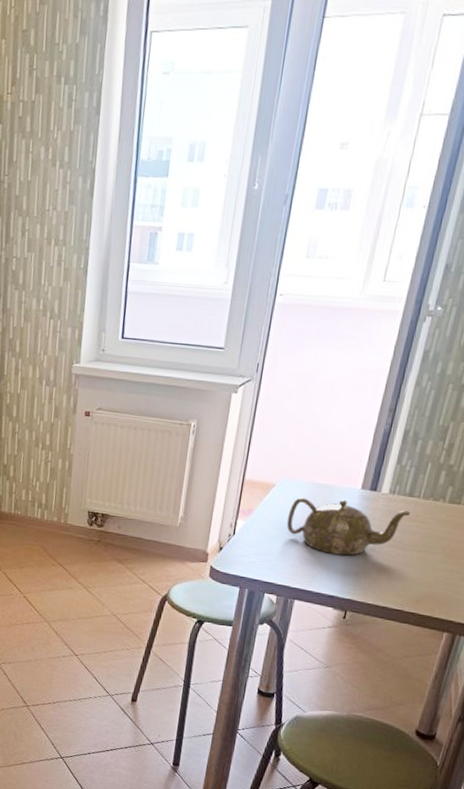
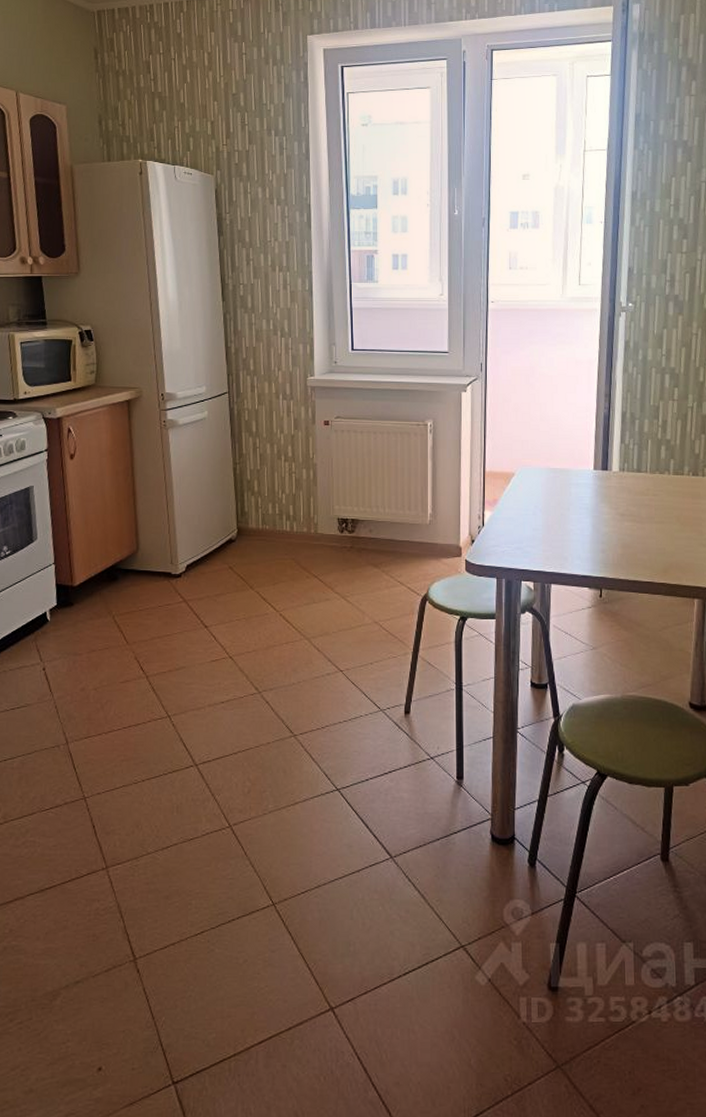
teapot: present [286,497,411,556] -> none [531,481,642,534]

